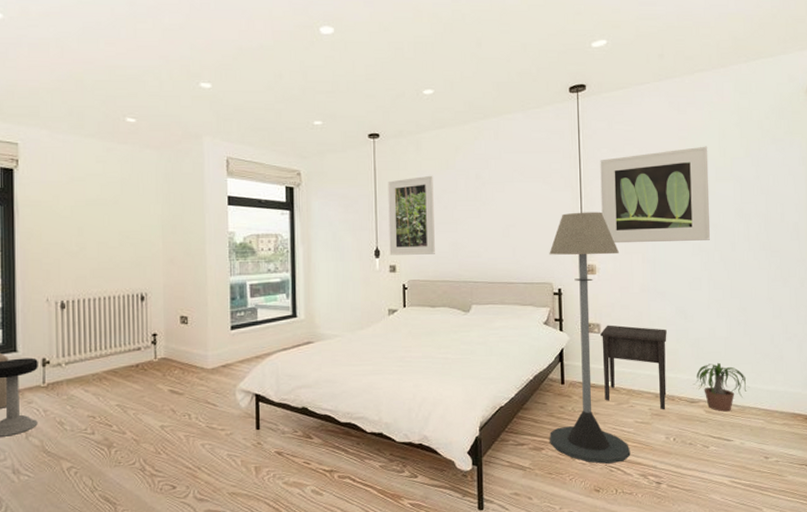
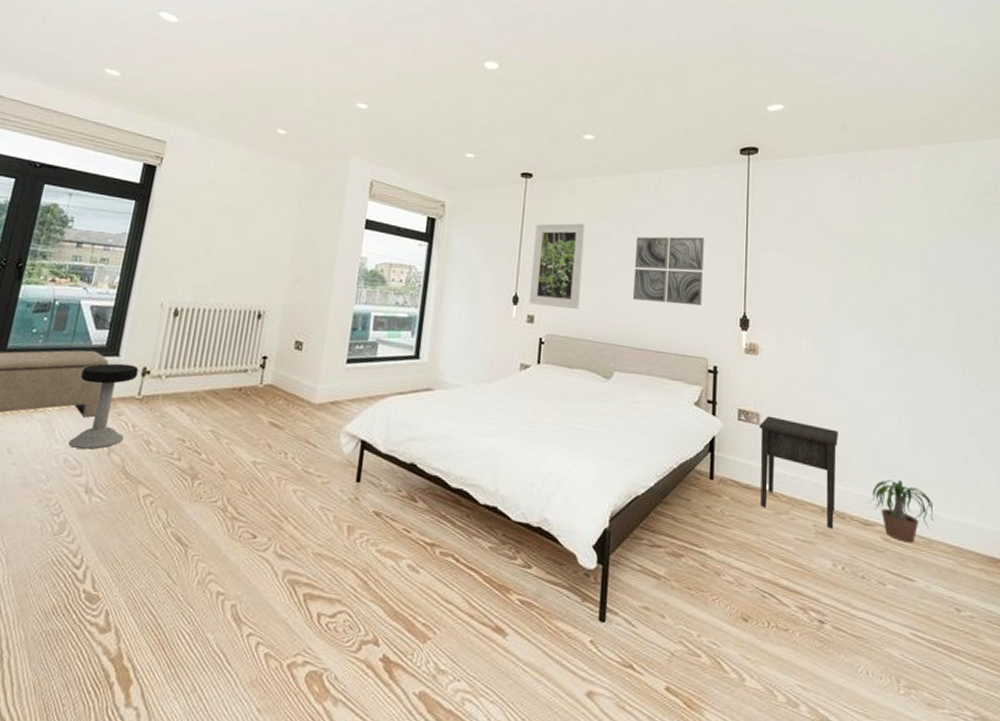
wall art: none [480,175,544,239] -> present [632,236,704,306]
floor lamp: present [549,211,631,464] -> none [691,282,789,588]
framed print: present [600,146,711,244] -> none [768,227,893,333]

